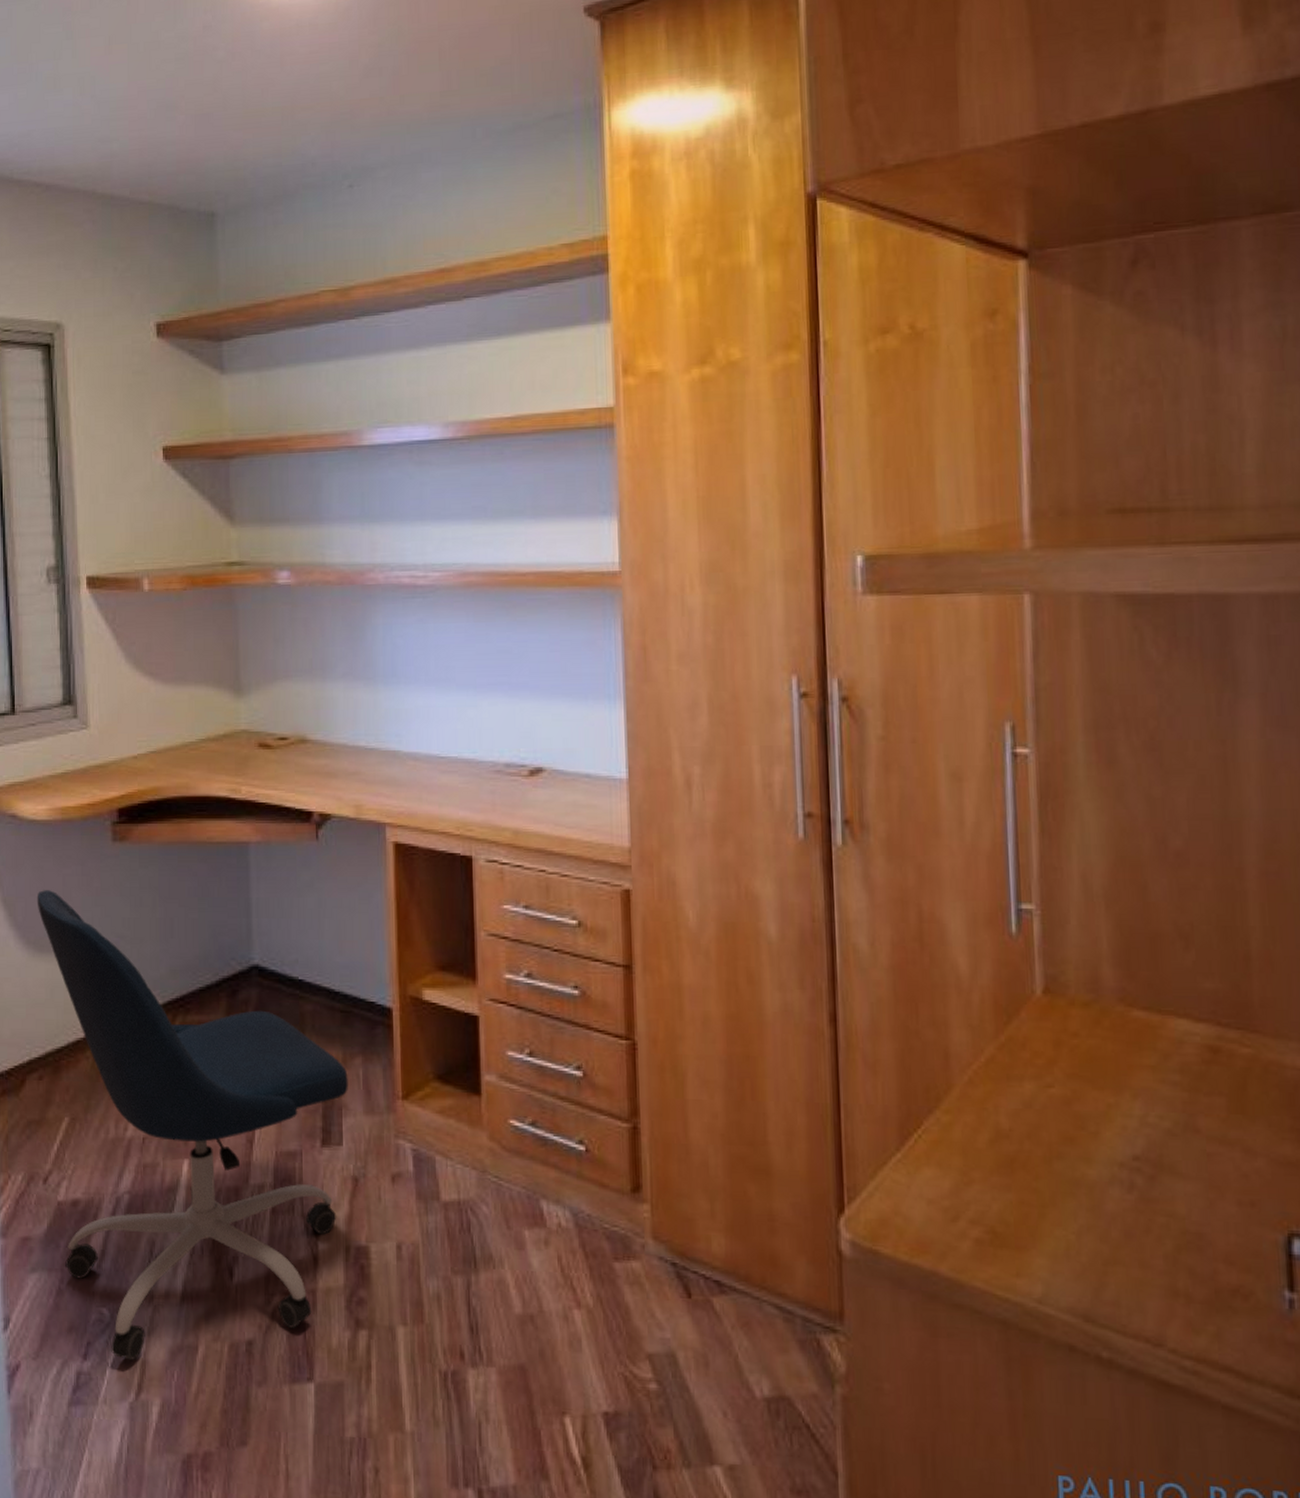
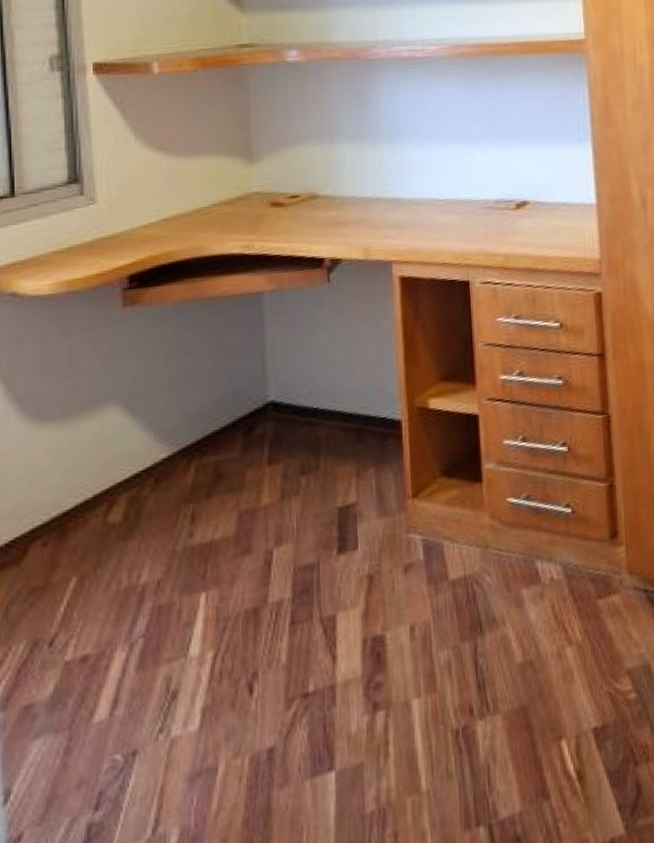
office chair: present [36,890,348,1360] -> none [40,360,362,799]

